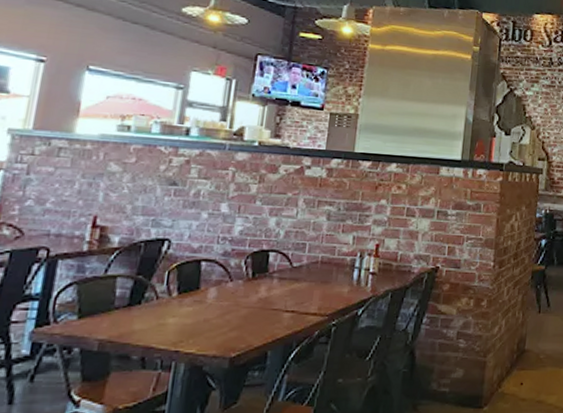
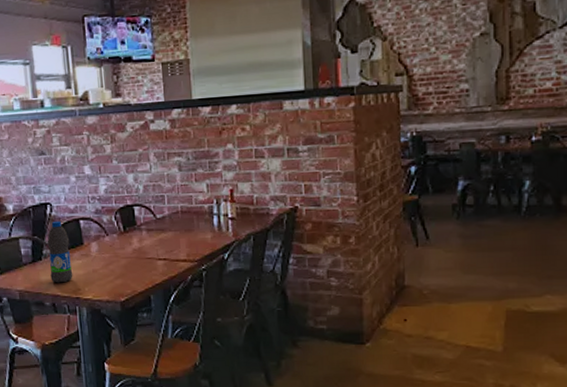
water bottle: none [147,260,184,333] -> present [47,220,73,283]

